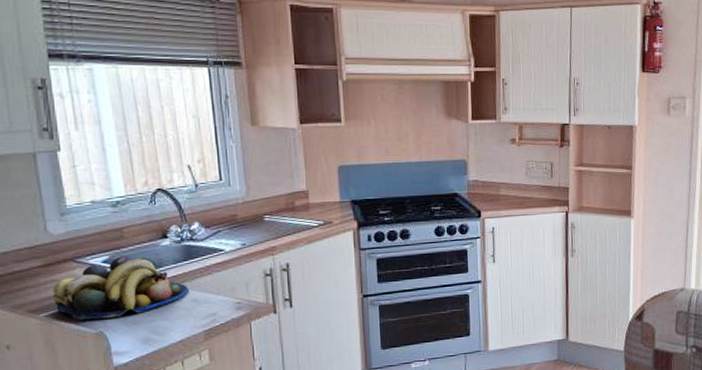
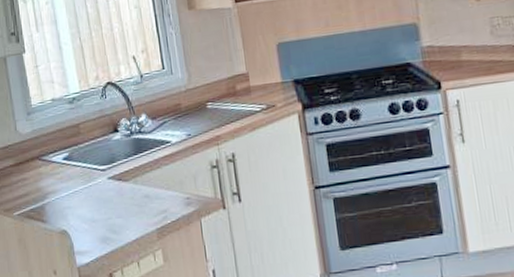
fruit bowl: present [52,255,189,320] -> none [23,151,141,218]

